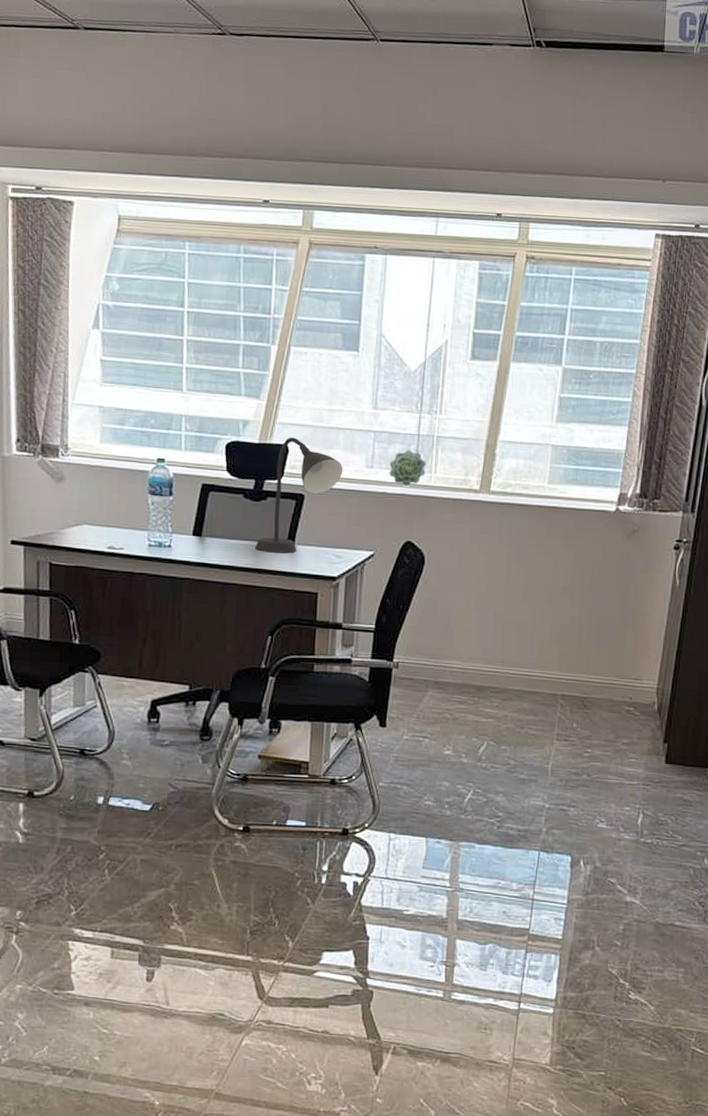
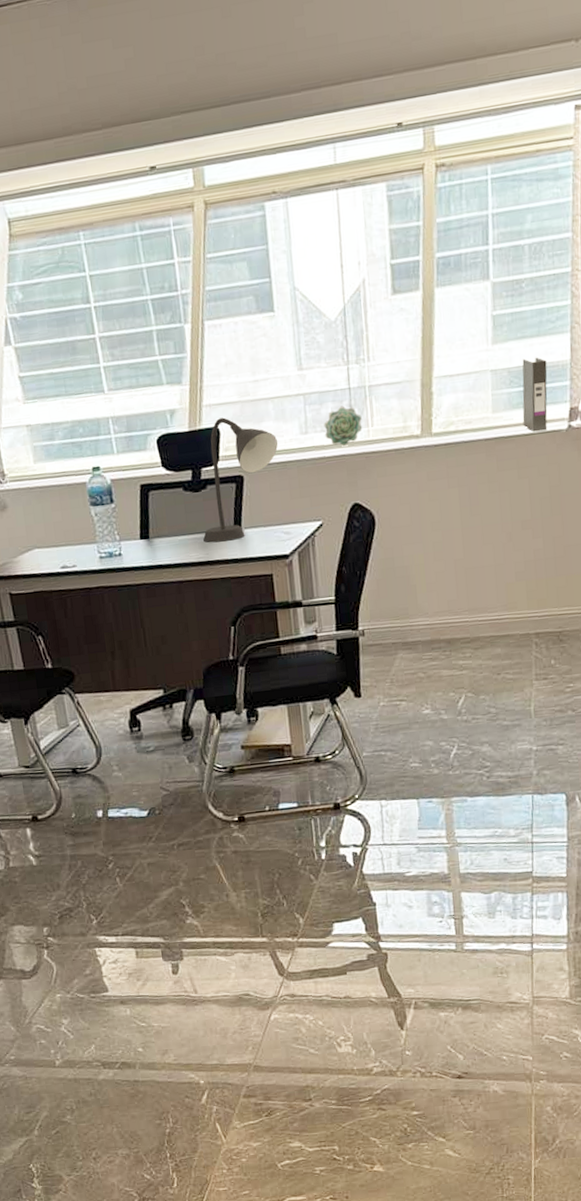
binder: none [575,441,604,509] -> present [522,357,548,432]

